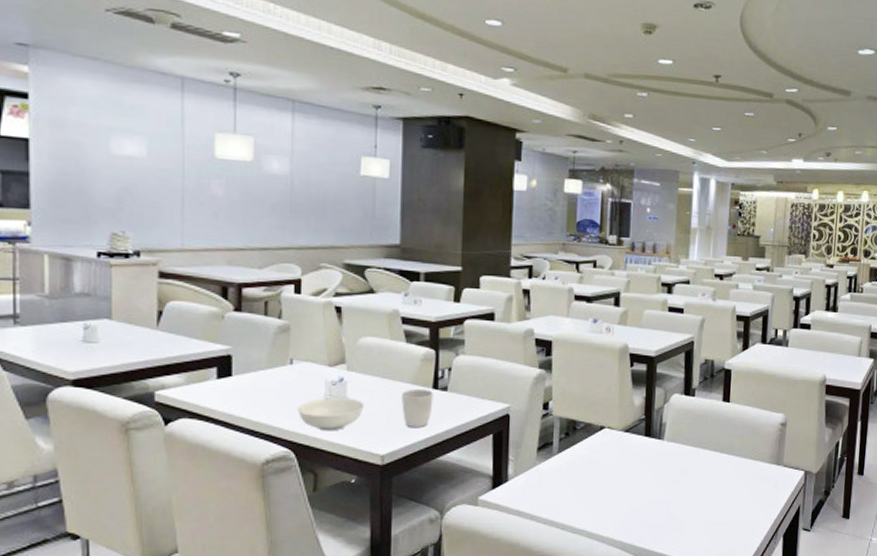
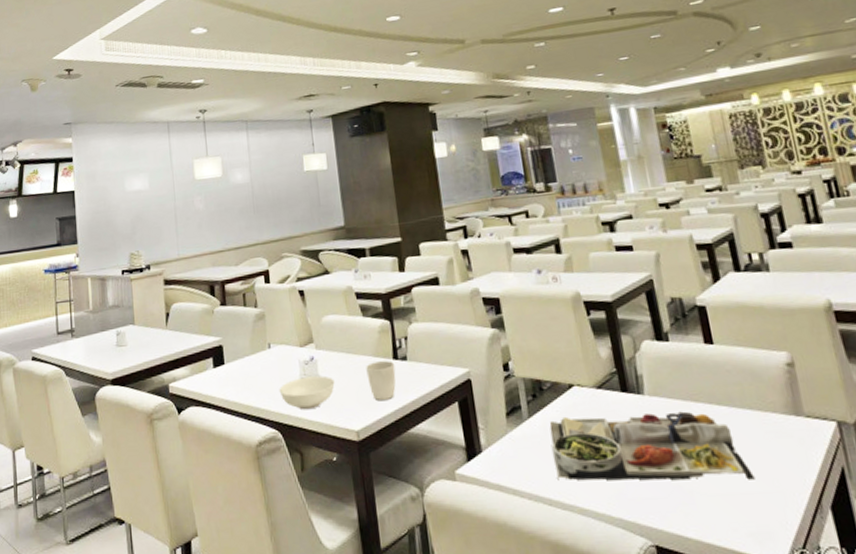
food tray: none [573,454,736,513] -> present [549,411,757,481]

